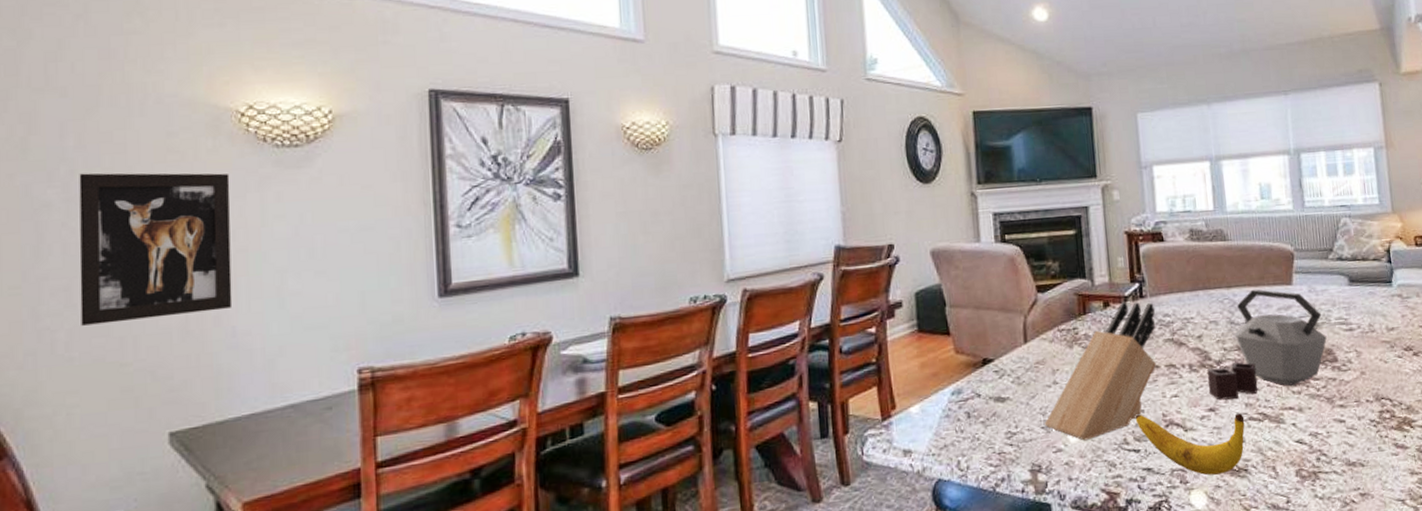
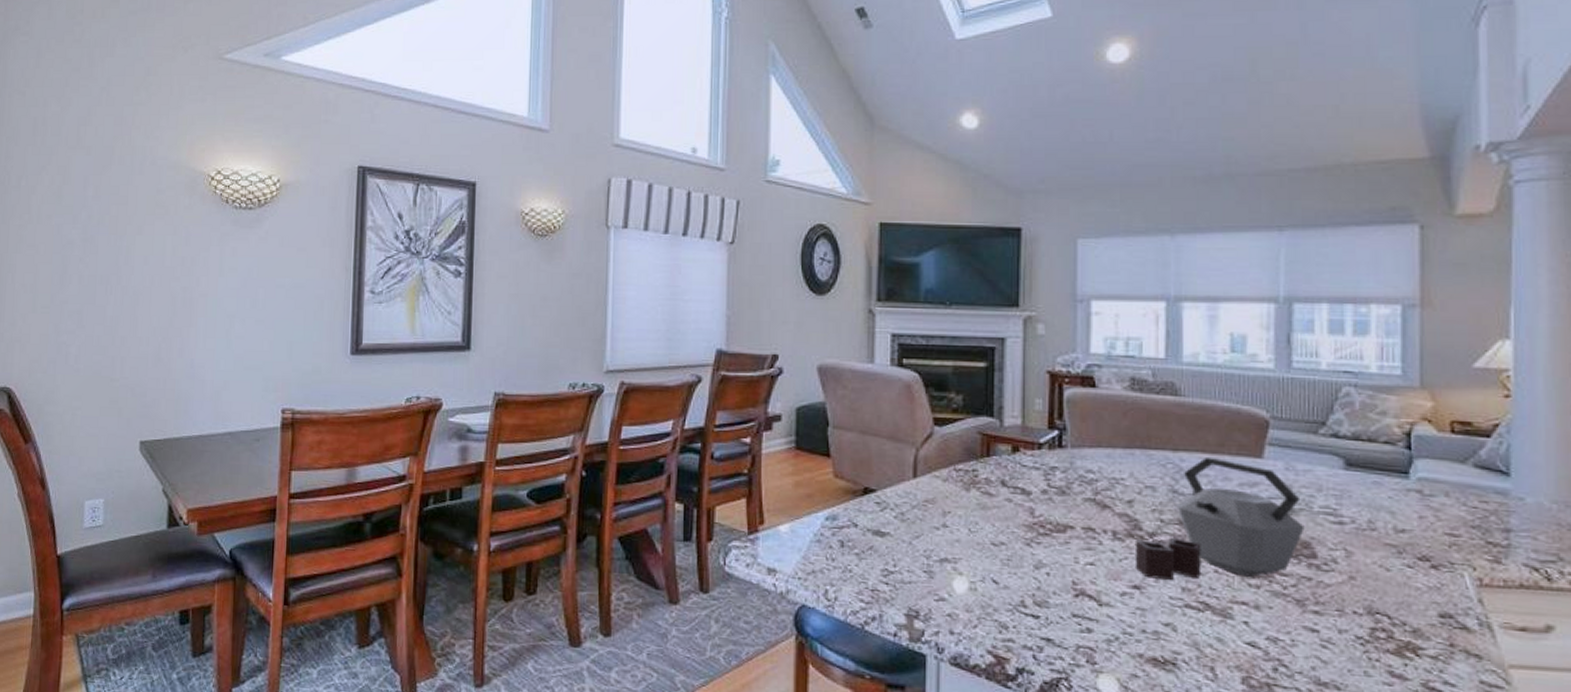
wall art: present [79,173,233,326] -> none [87,219,199,345]
knife block: present [1044,301,1156,441] -> none [928,448,1075,595]
banana: present [1136,414,1245,476] -> none [1039,576,1179,663]

